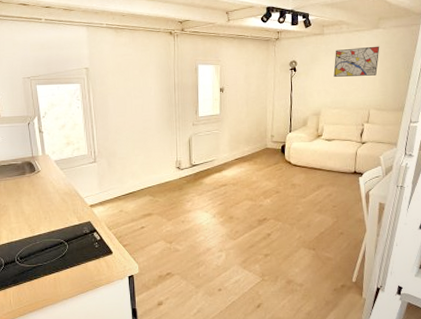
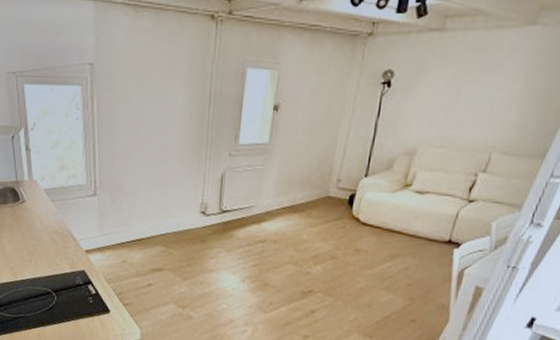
wall art: present [333,46,380,77] -> none [446,53,531,101]

